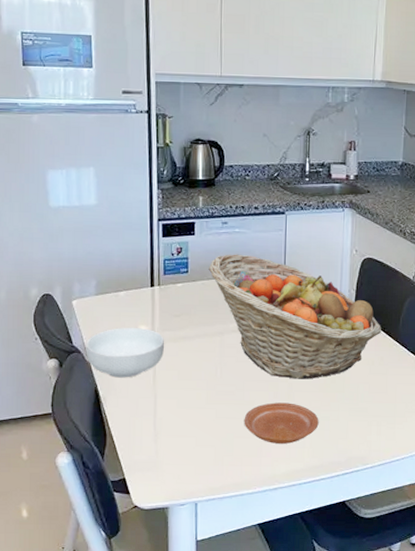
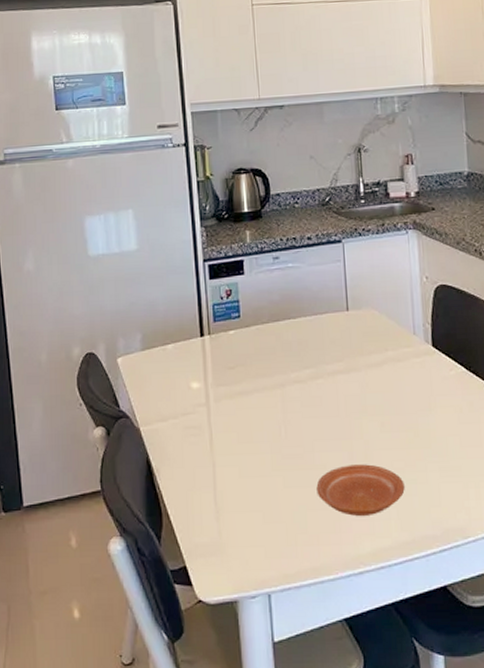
cereal bowl: present [86,328,165,378] -> none [134,385,221,445]
fruit basket: present [208,254,381,379] -> none [262,292,467,435]

